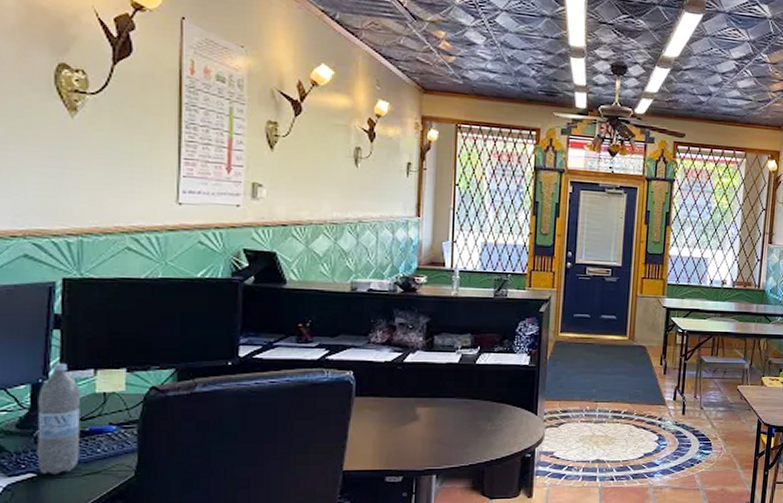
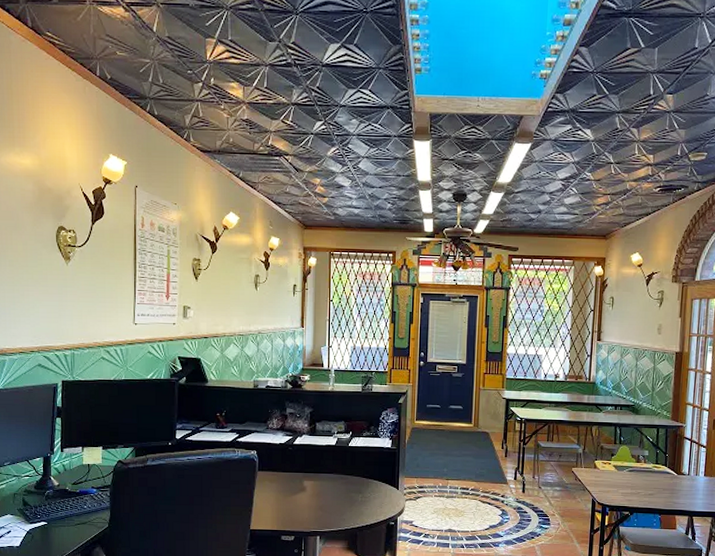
water bottle: present [37,362,81,474] -> none [47,442,74,523]

